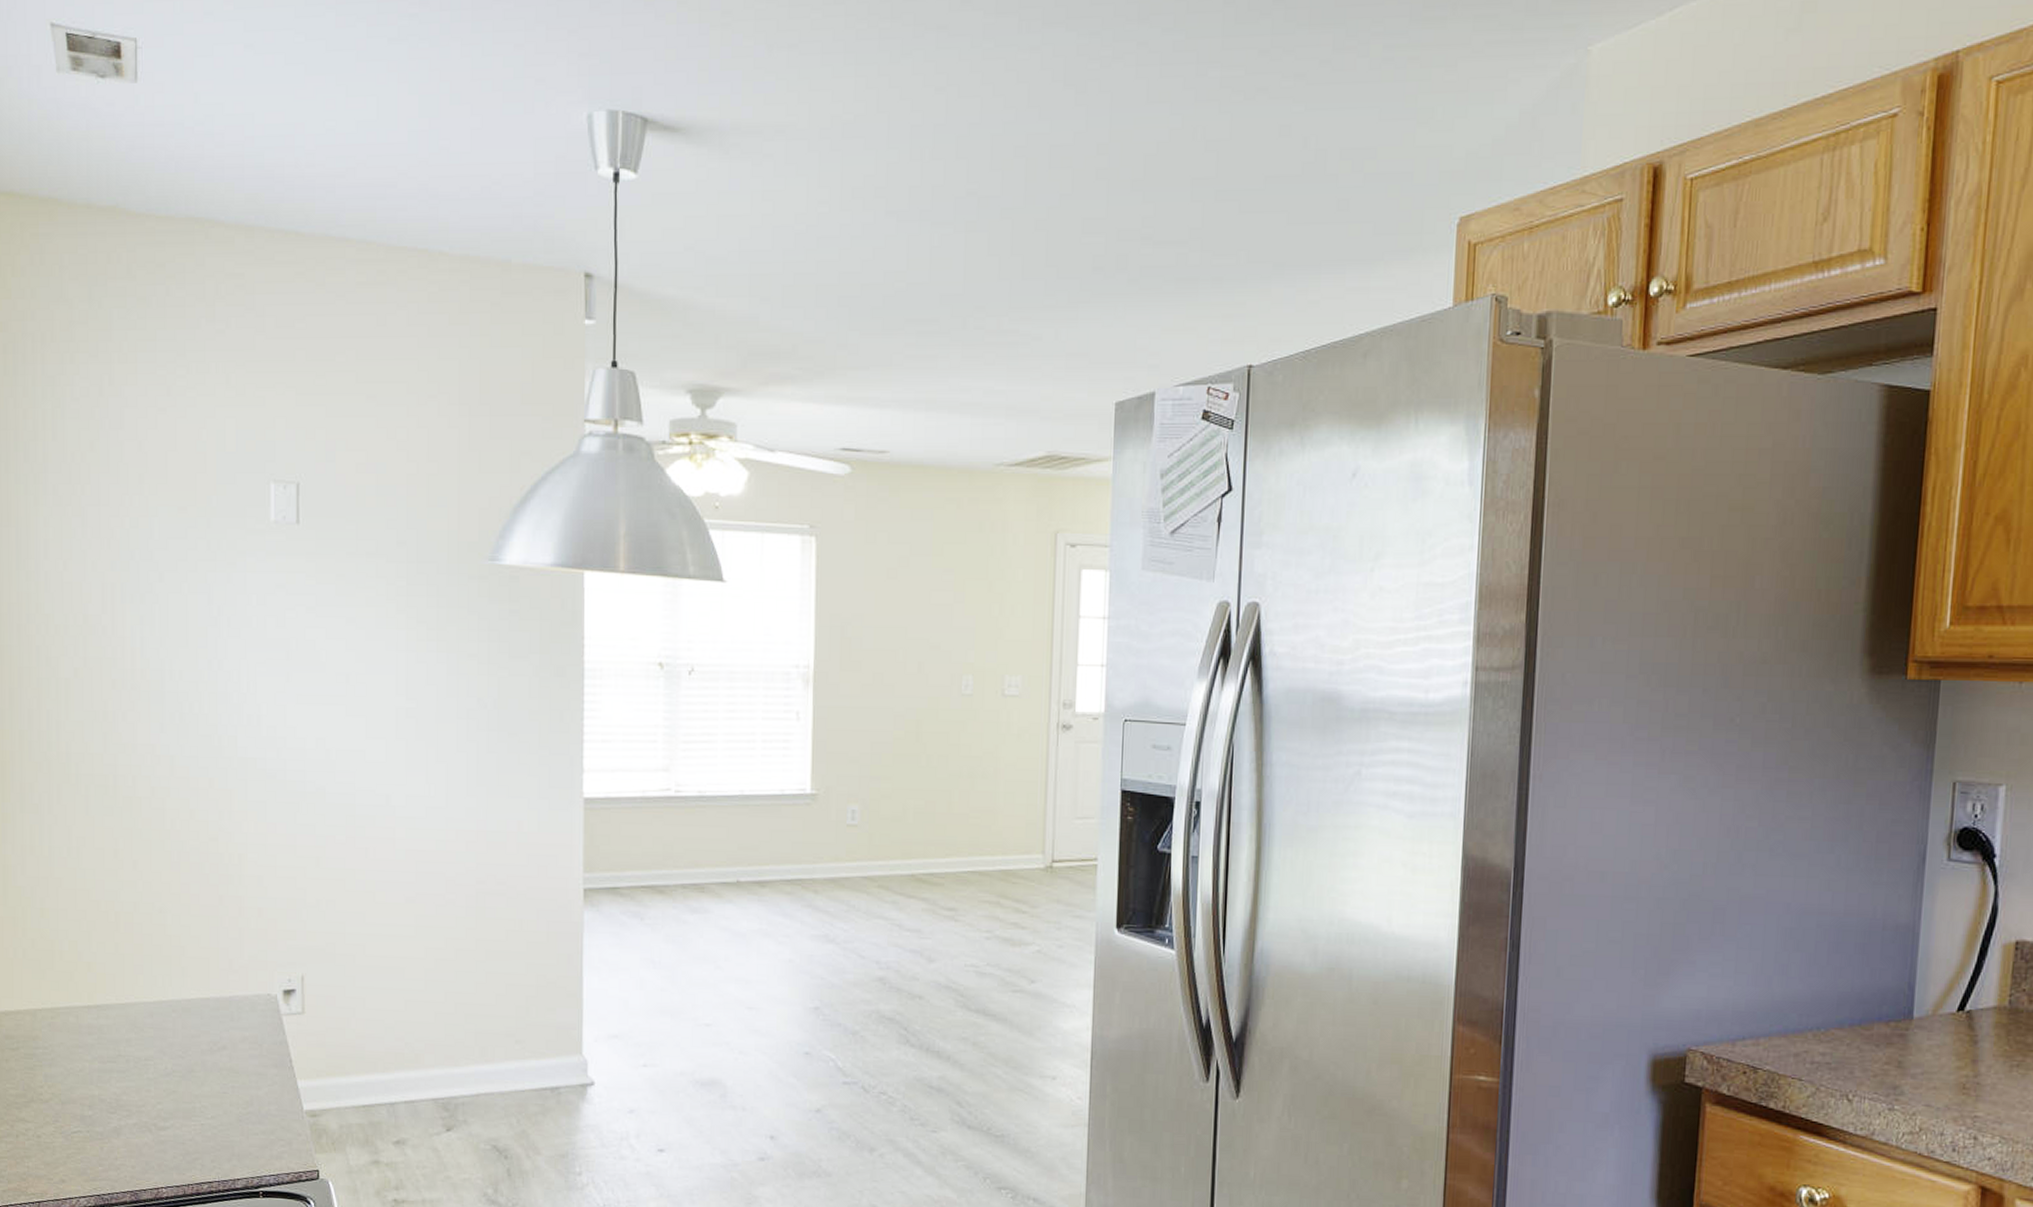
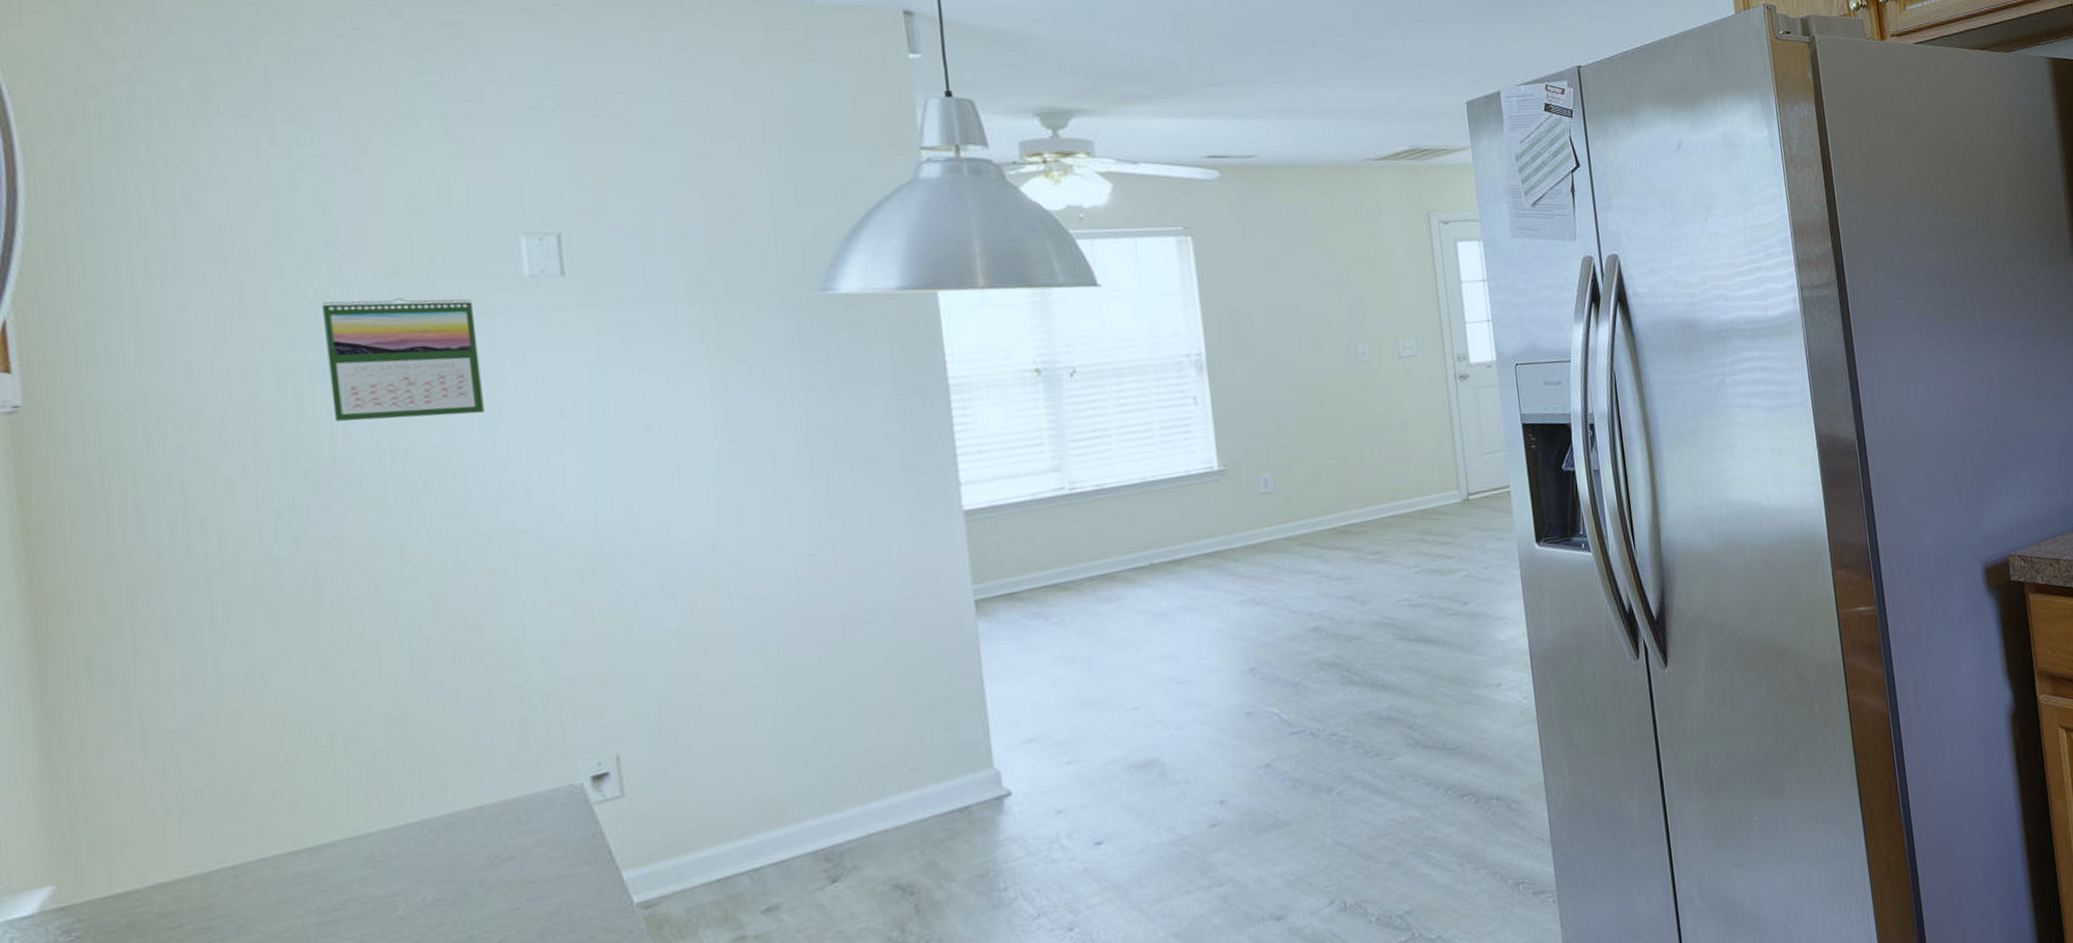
calendar: none [134,530,234,646] -> present [322,298,484,422]

